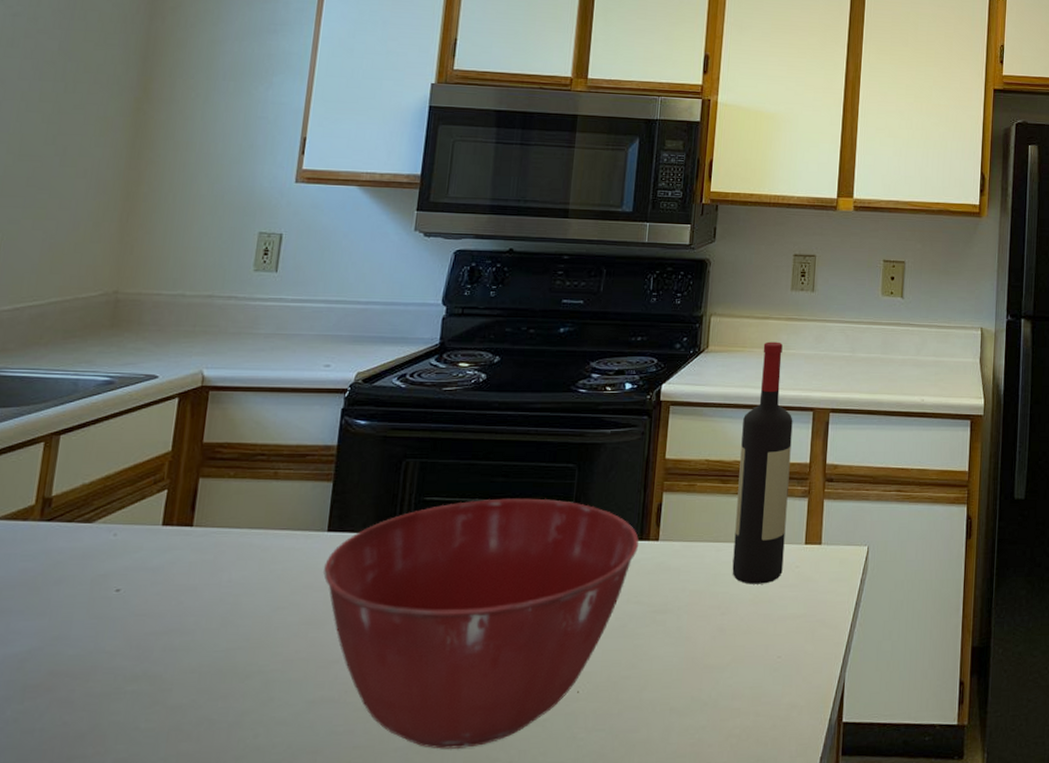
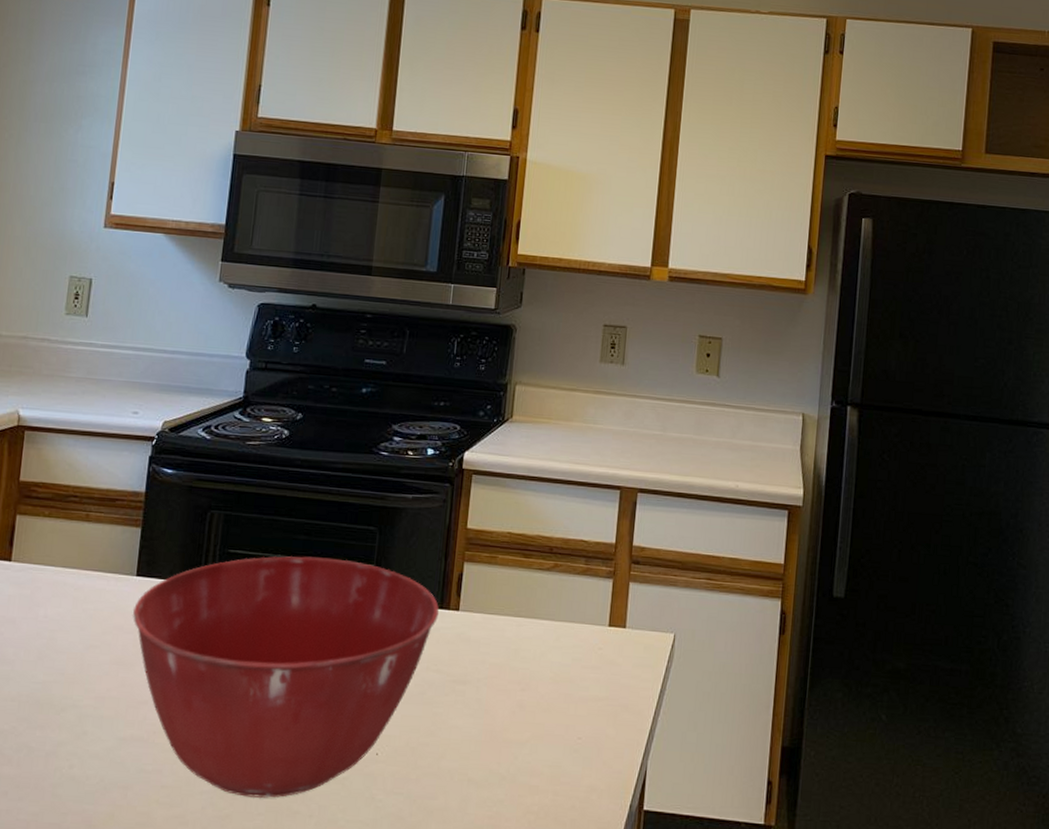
wine bottle: present [732,341,793,584] -> none [533,414,599,663]

